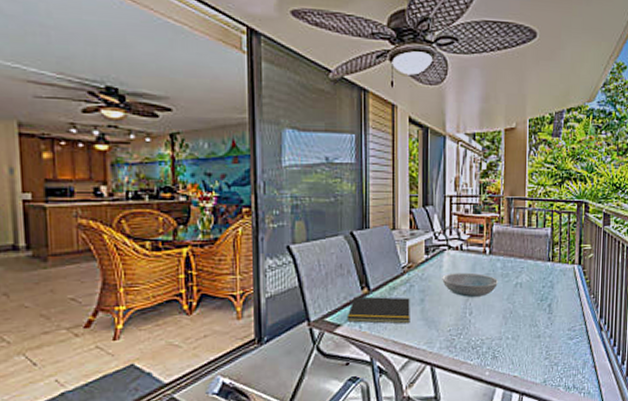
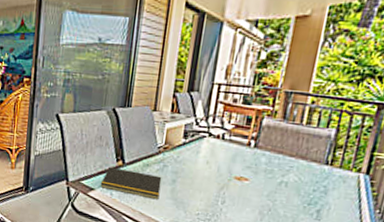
dish: present [442,272,499,297] -> none [197,160,261,189]

